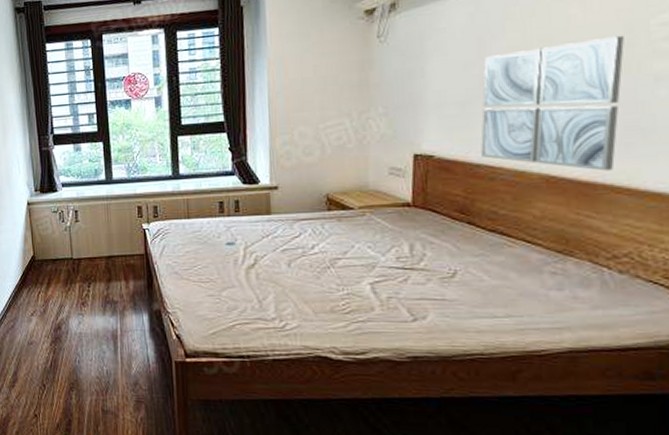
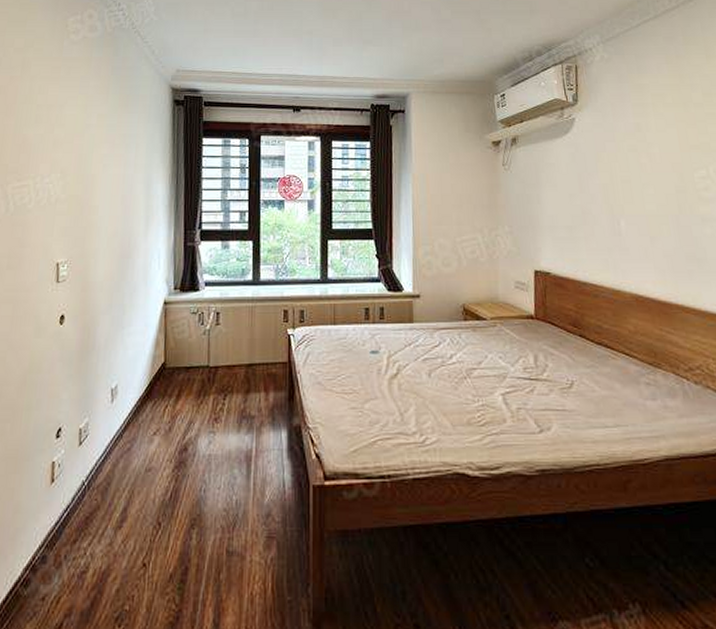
wall art: present [481,35,624,171] -> none [584,183,682,293]

